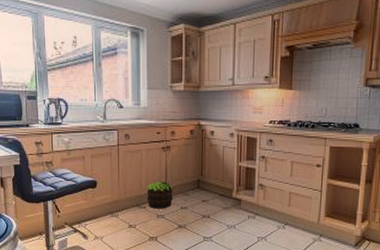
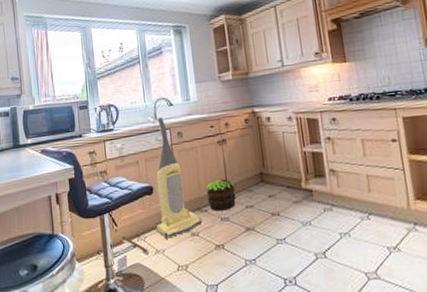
vacuum cleaner: none [96,118,140,228] -> present [155,118,203,239]

